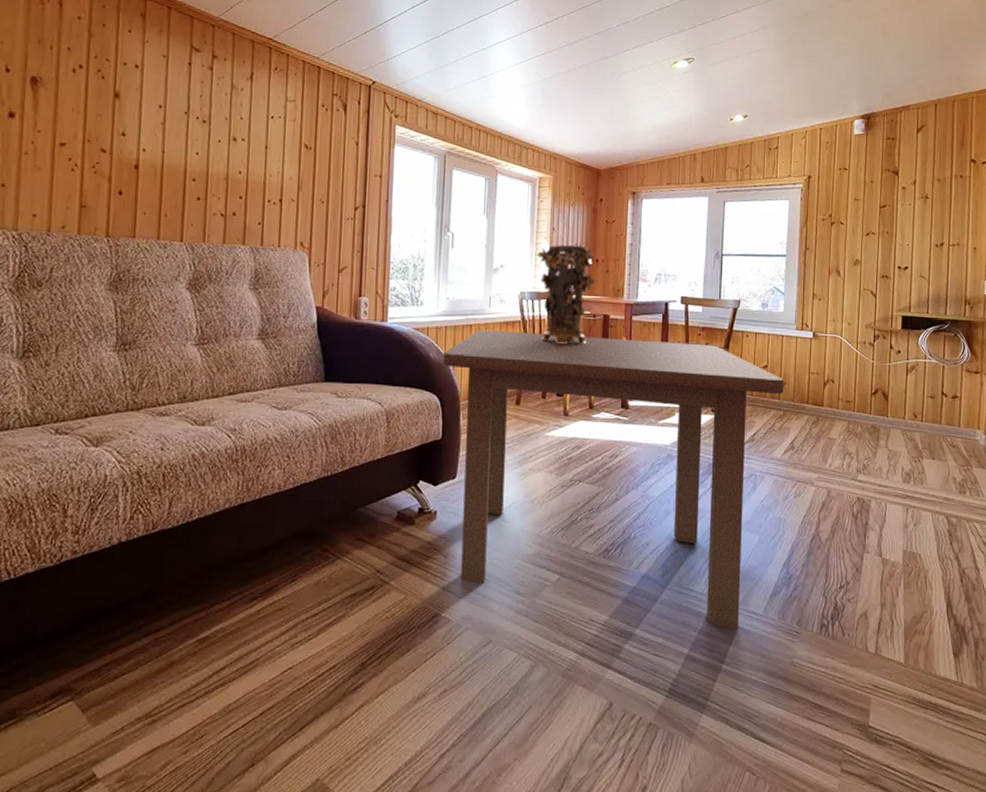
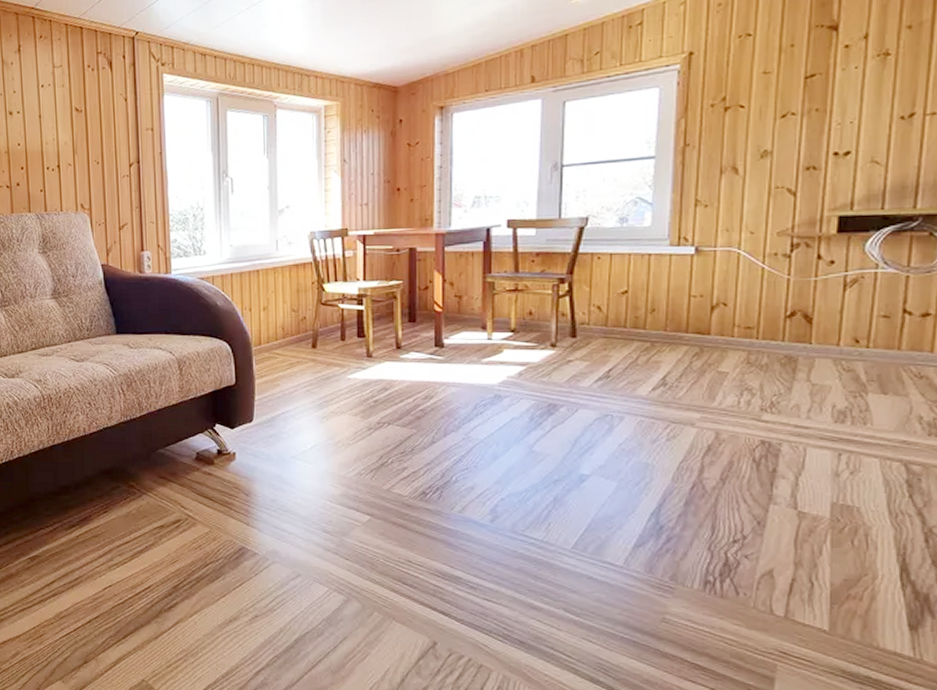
coffee table: present [442,329,784,629] -> none [230,271,652,579]
decorative vase: present [537,244,596,344] -> none [327,174,398,282]

